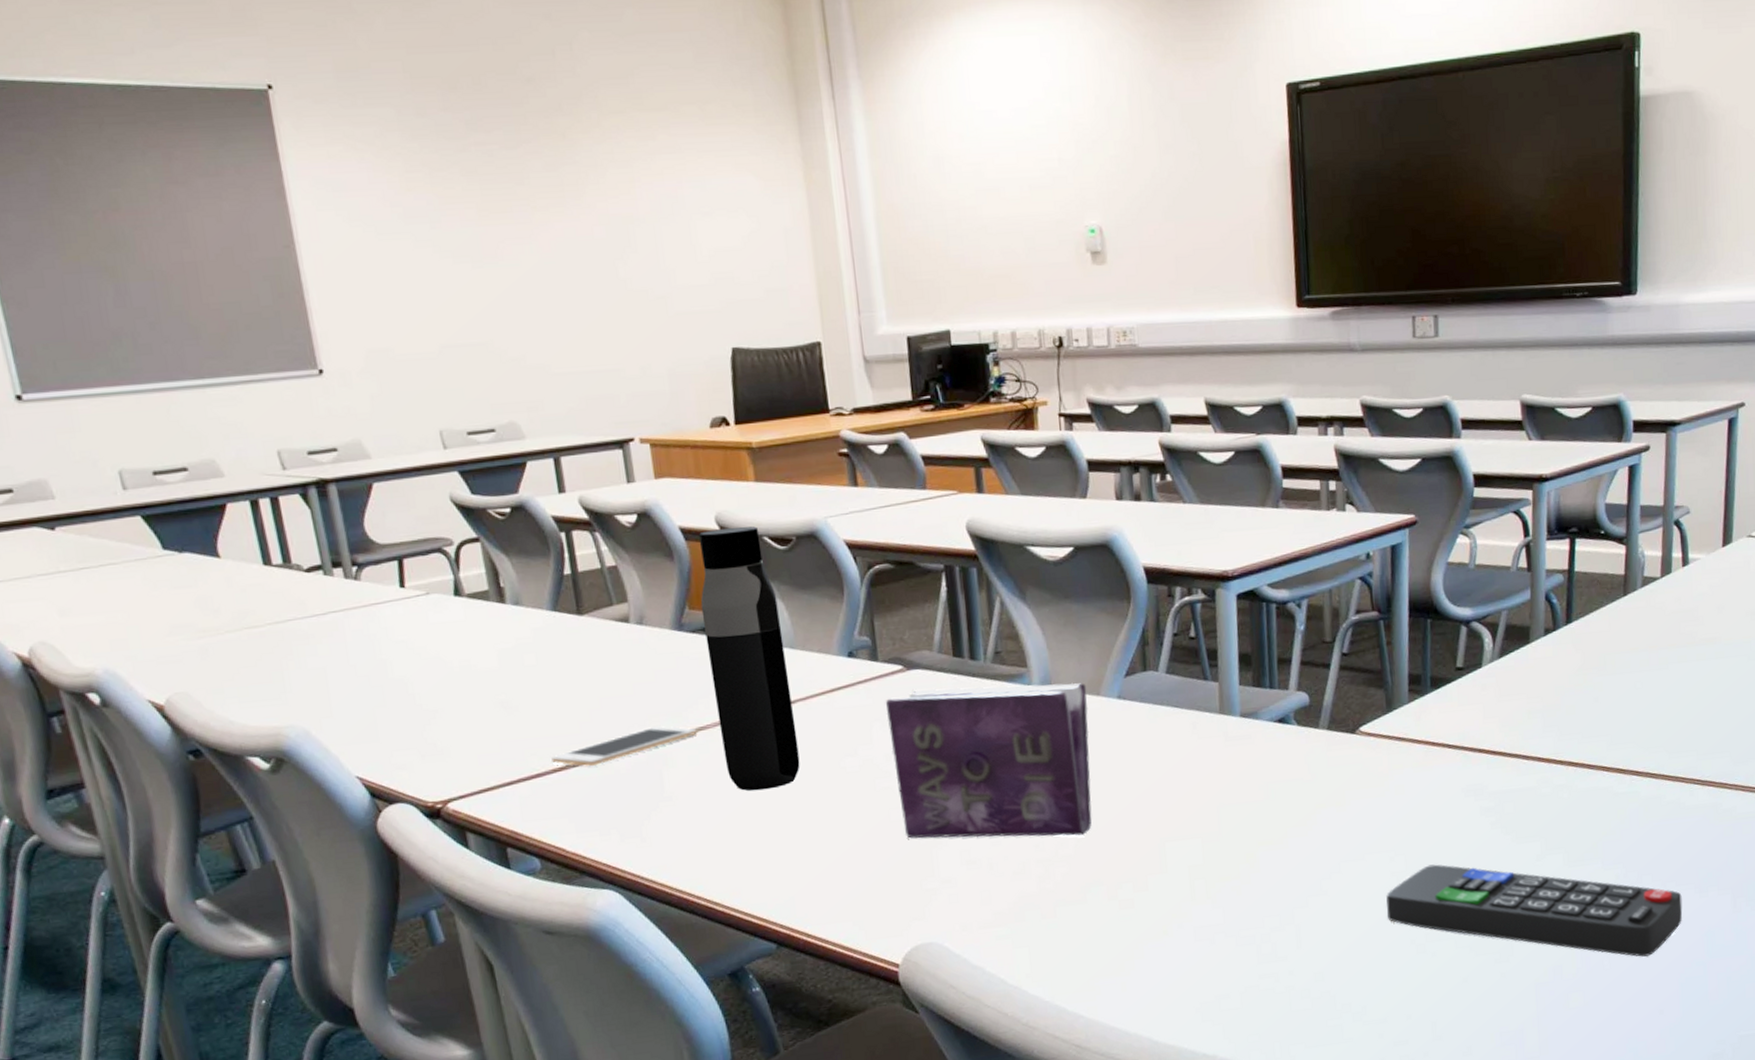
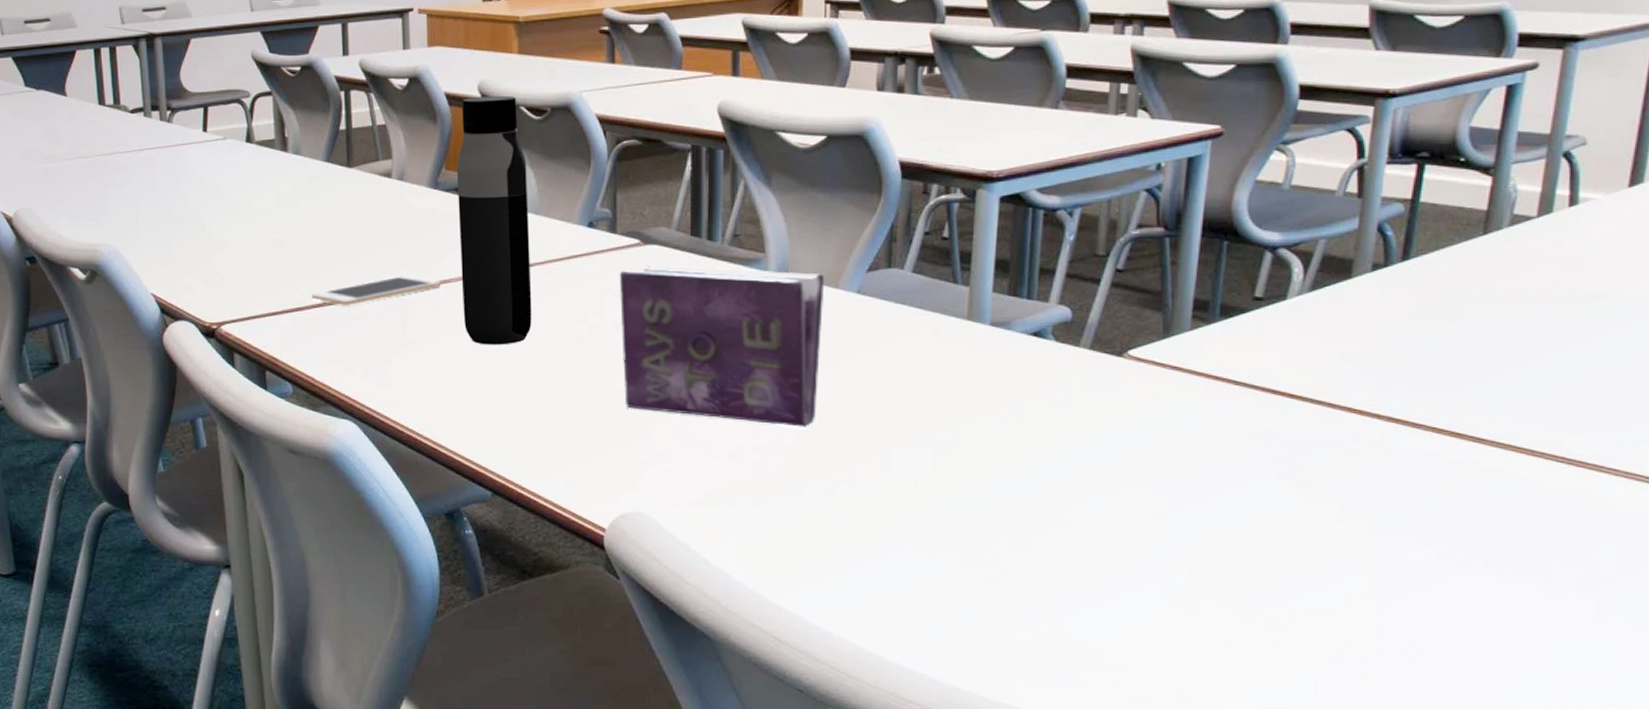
remote control: present [1386,864,1683,957] -> none [1140,510,1525,654]

